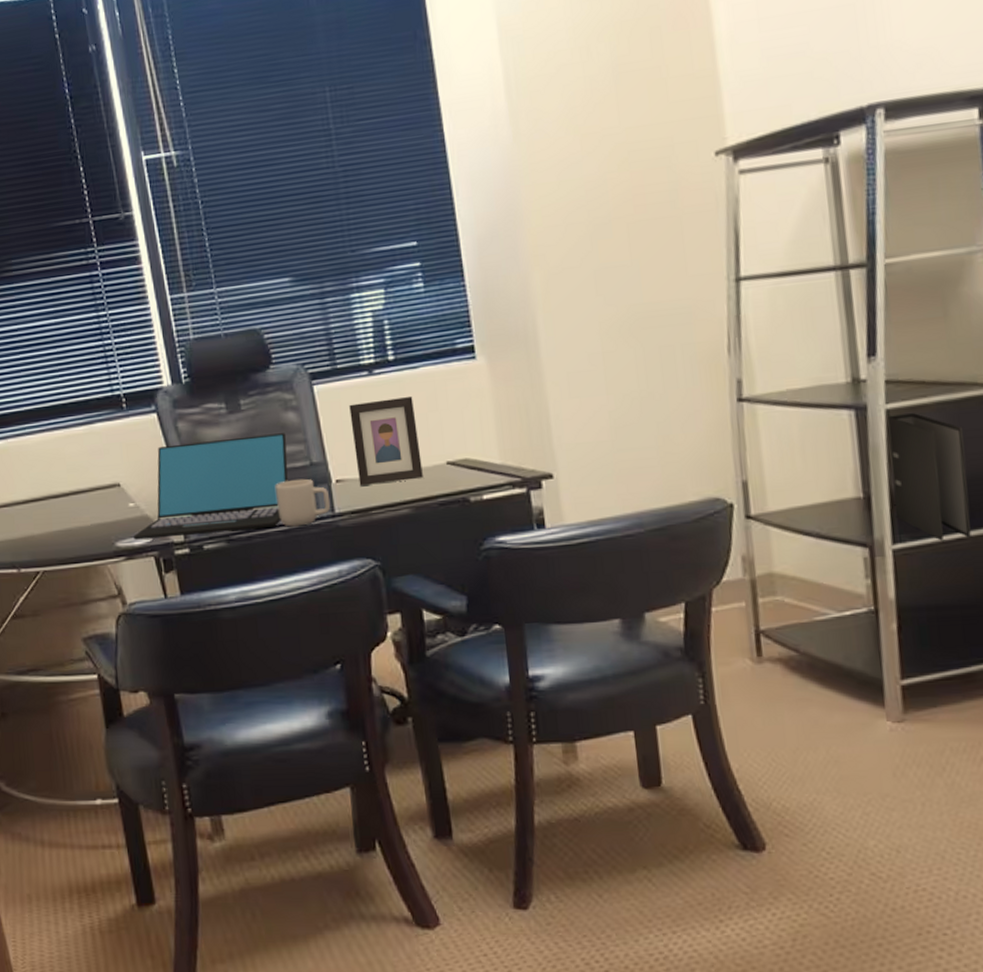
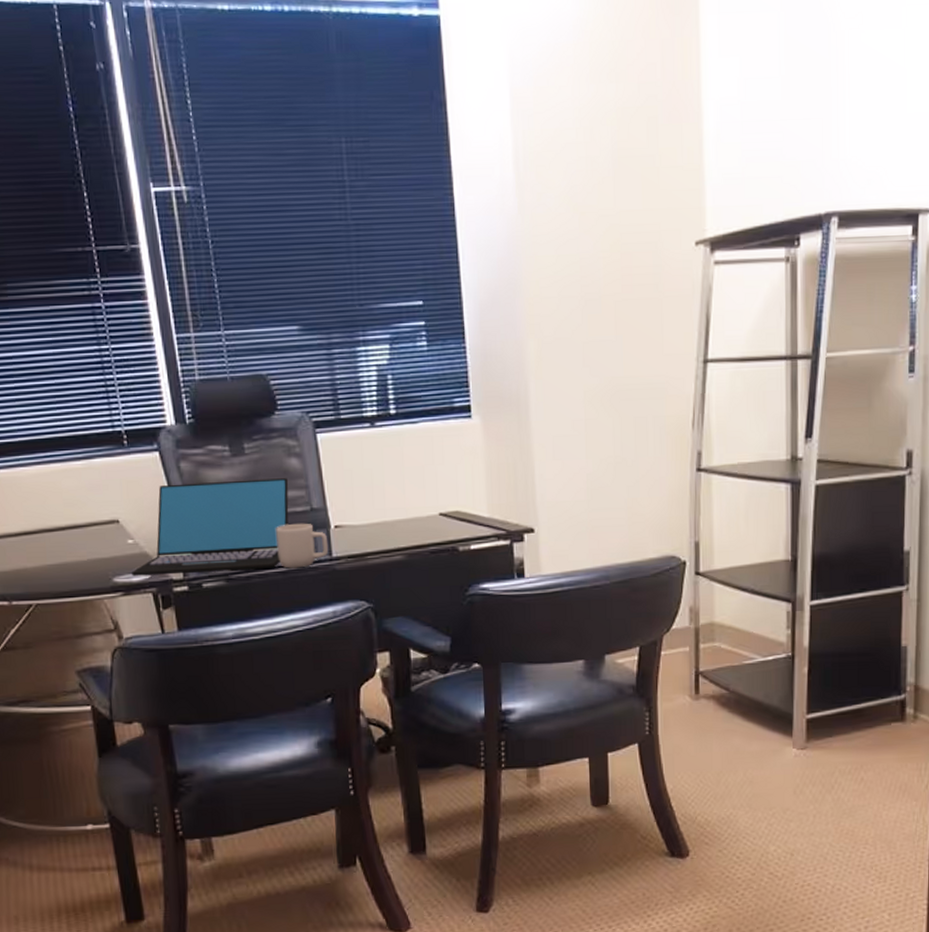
picture frame: present [349,395,423,486] -> none [350,449,417,532]
binder: present [887,413,971,541] -> none [815,489,874,599]

